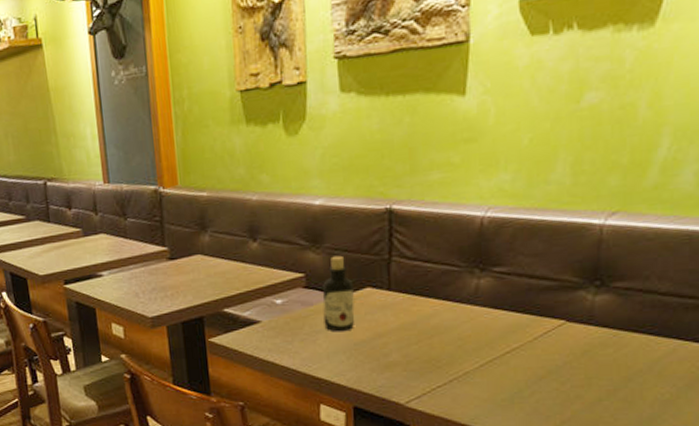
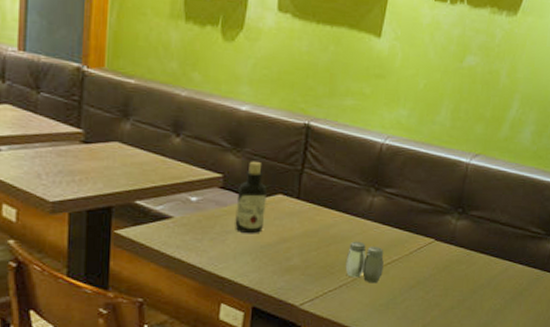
salt and pepper shaker: none [453,330,501,376] -> present [345,241,384,284]

